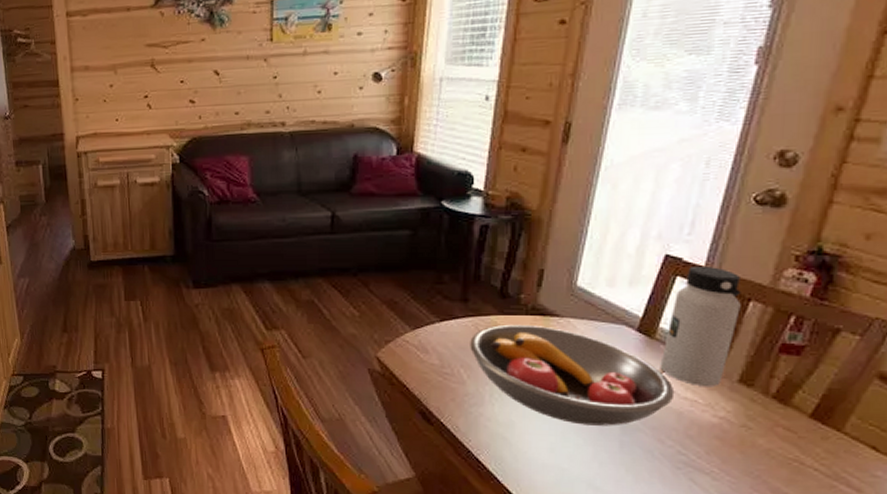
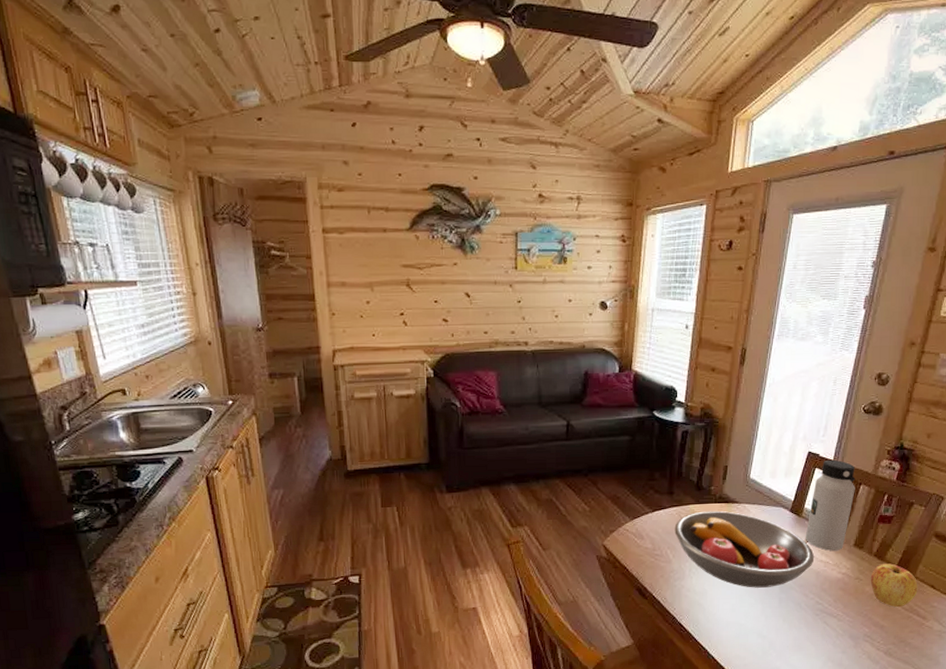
apple: none [765,409,848,472] -> present [870,563,918,608]

